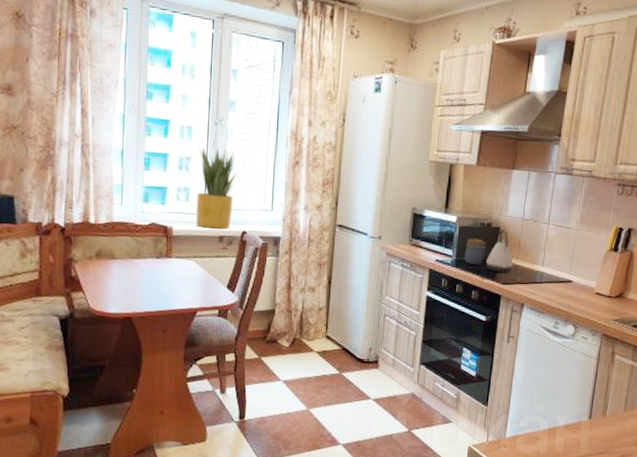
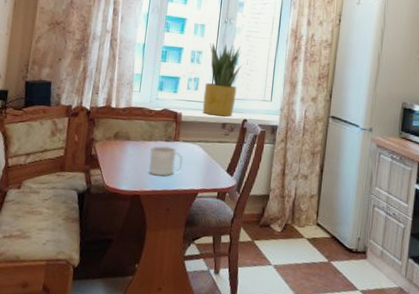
mug: none [139,263,178,296] -> present [149,145,183,176]

